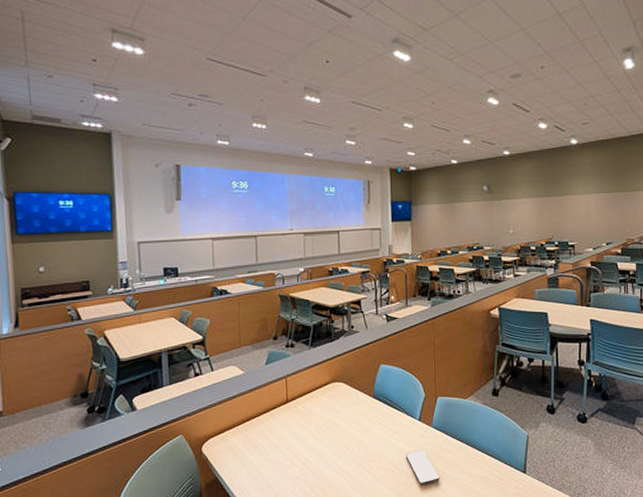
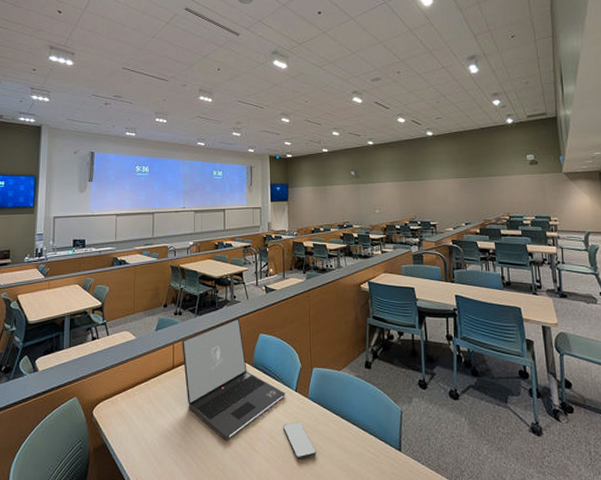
laptop: none [295,349,408,471] -> present [182,318,285,441]

